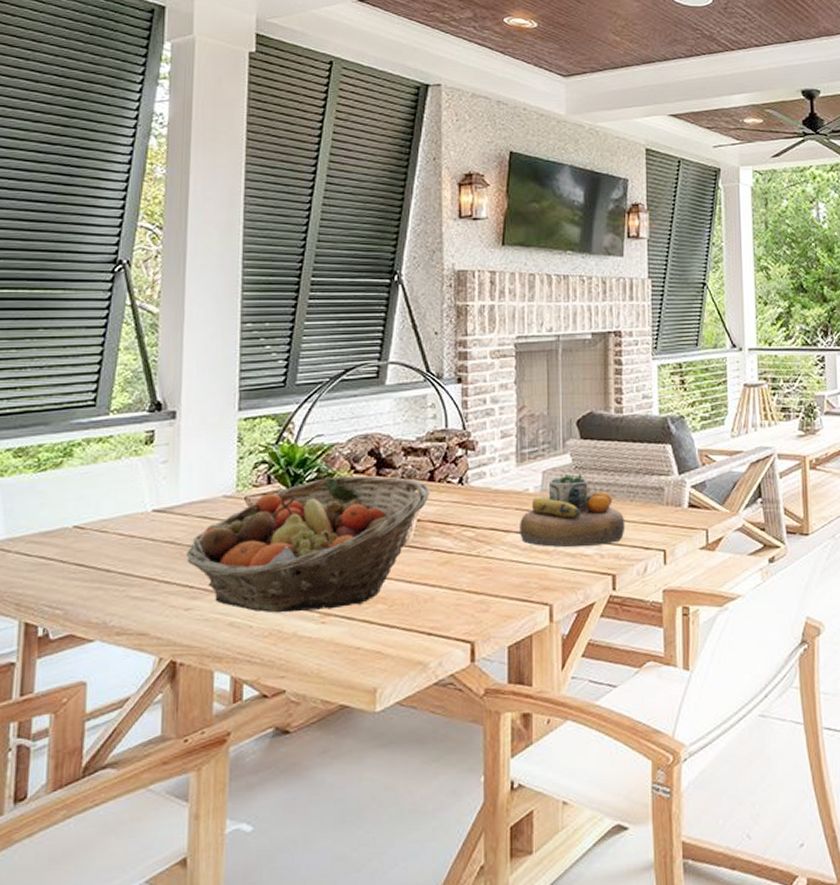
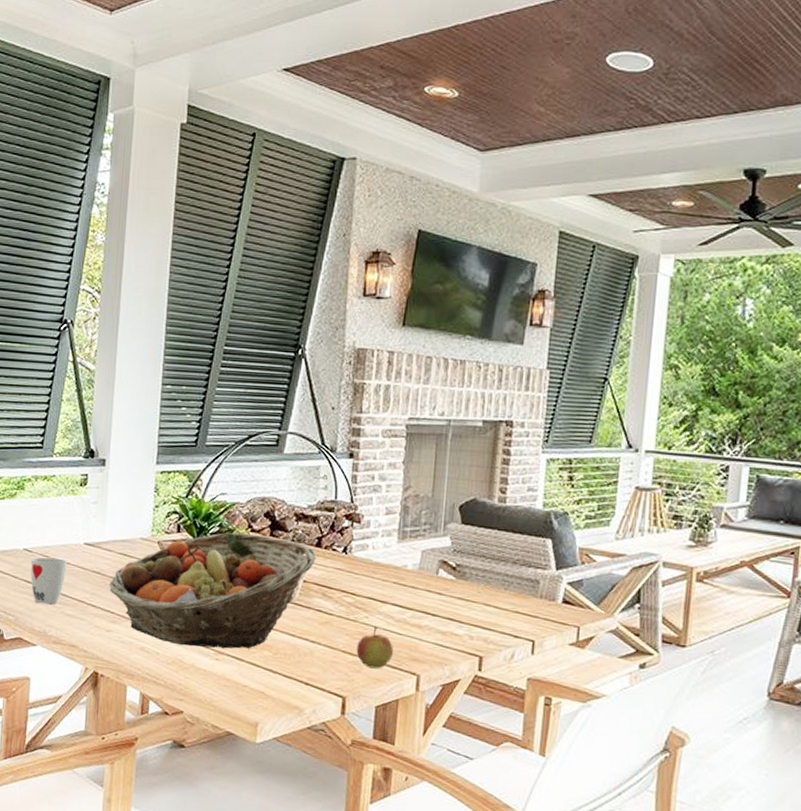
cup: none [83,532,131,590] -> present [30,557,67,605]
apple: none [482,558,521,606] -> present [356,626,393,669]
decorative bowl: present [520,472,626,548] -> none [395,556,498,628]

